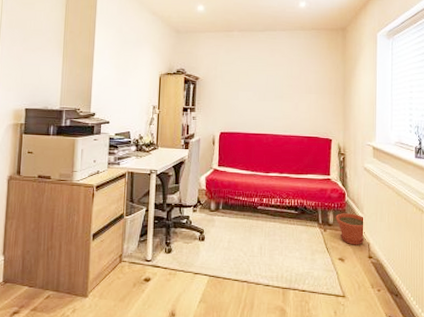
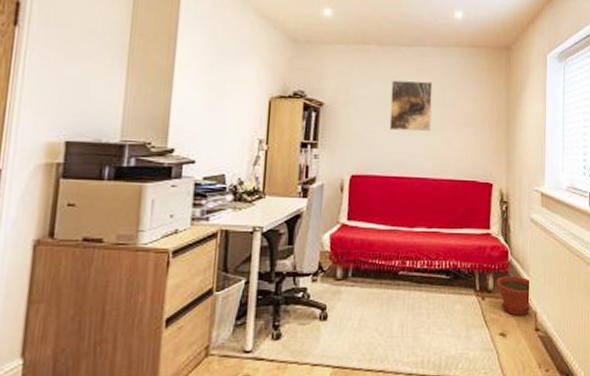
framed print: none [249,58,282,99] -> present [389,80,433,132]

